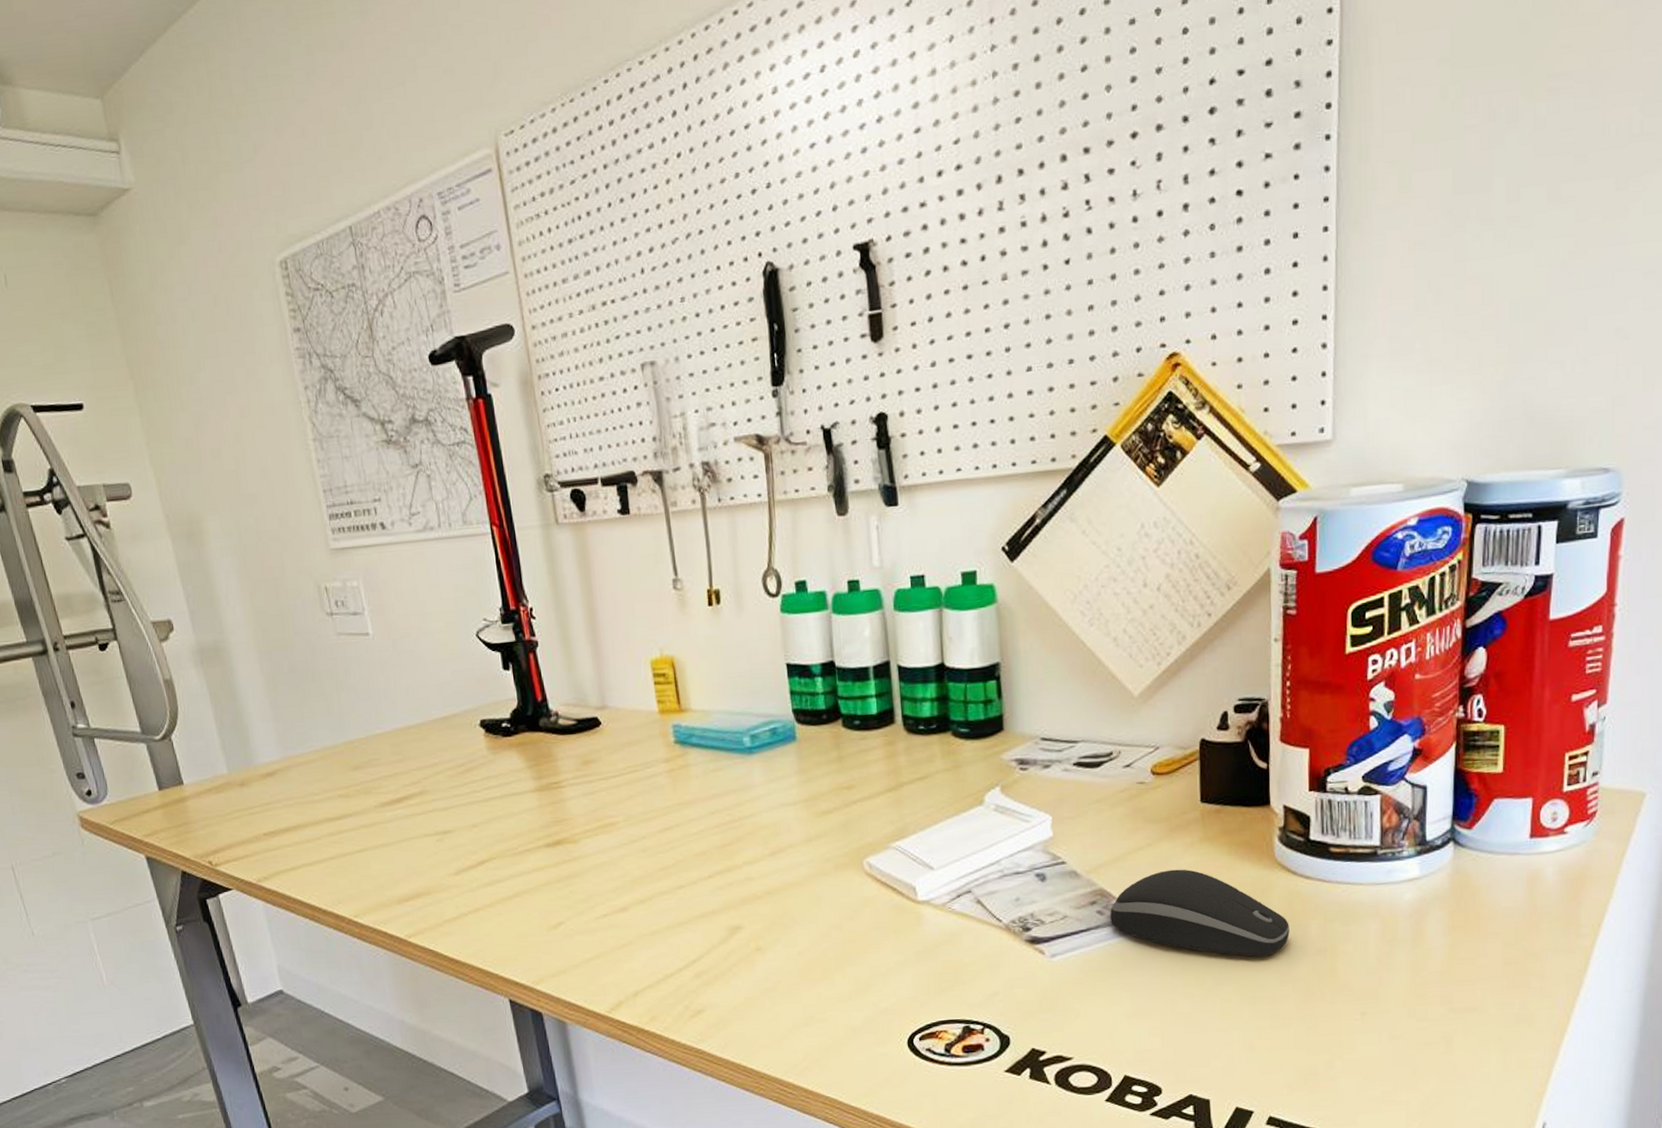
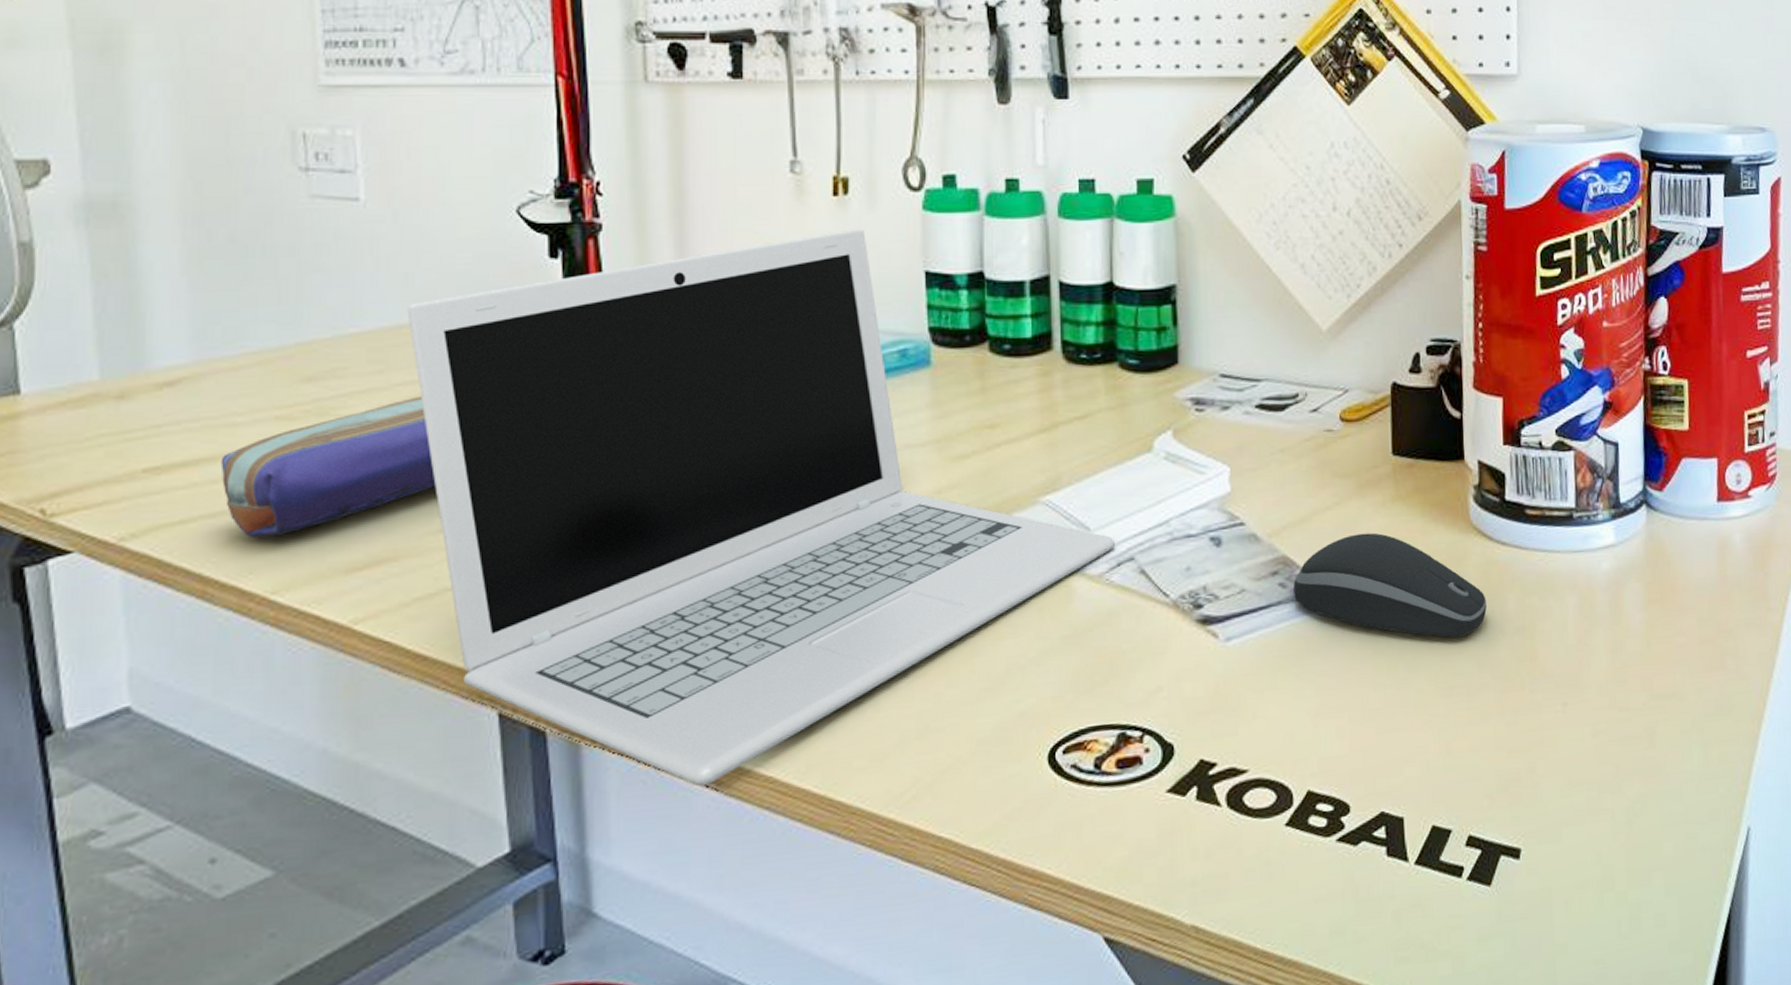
pencil case: none [309,778,448,879] -> present [220,396,436,538]
laptop: none [411,631,956,1054] -> present [407,229,1116,787]

